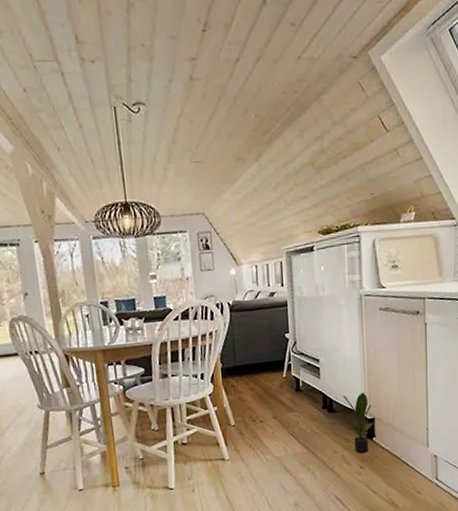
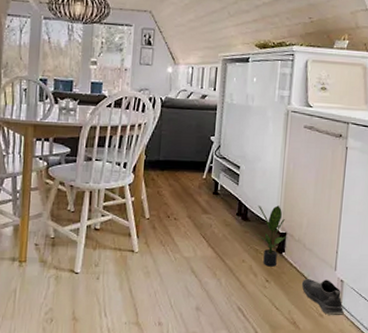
shoe: none [395,457,441,491] -> present [301,279,344,316]

